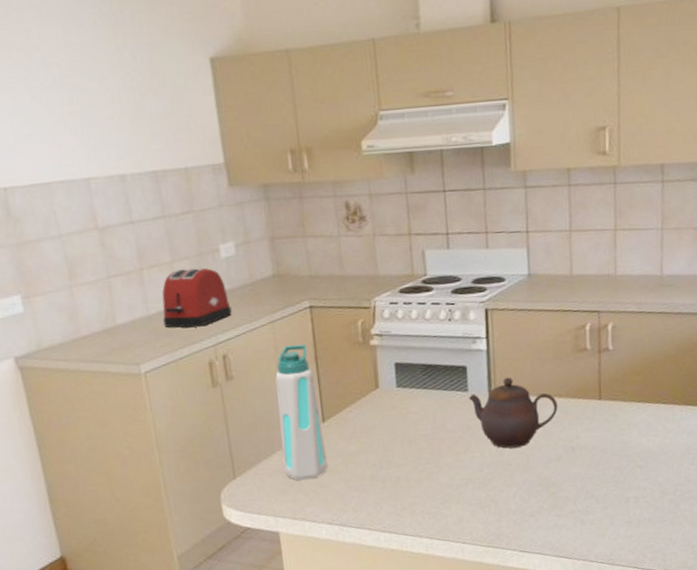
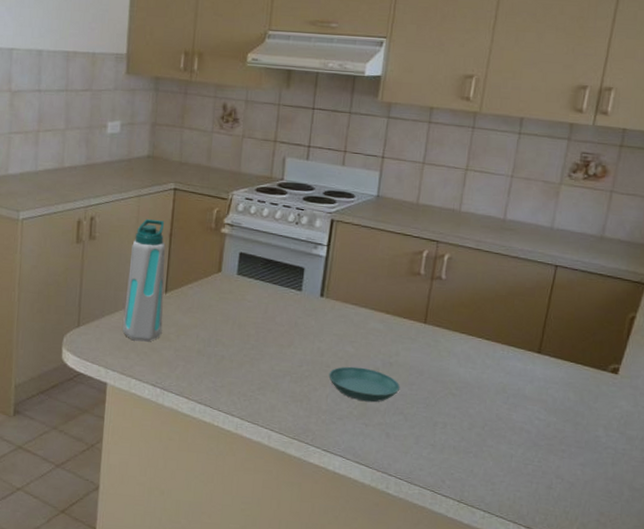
toaster: present [162,268,232,328] -> none [47,137,107,189]
teapot: present [468,377,558,449] -> none [300,285,384,352]
saucer: none [512,458,587,493] -> present [328,366,401,403]

